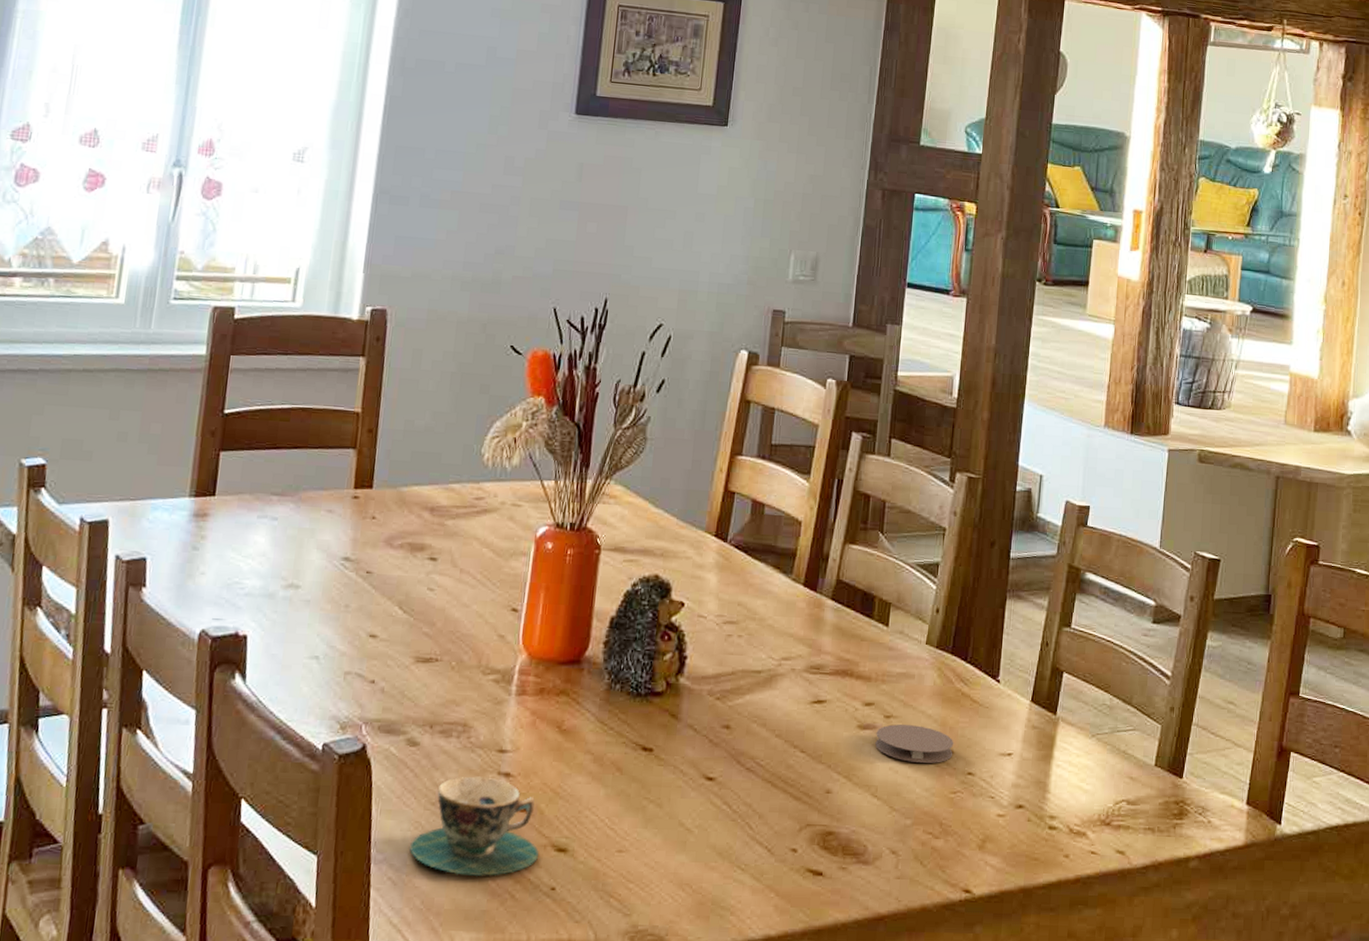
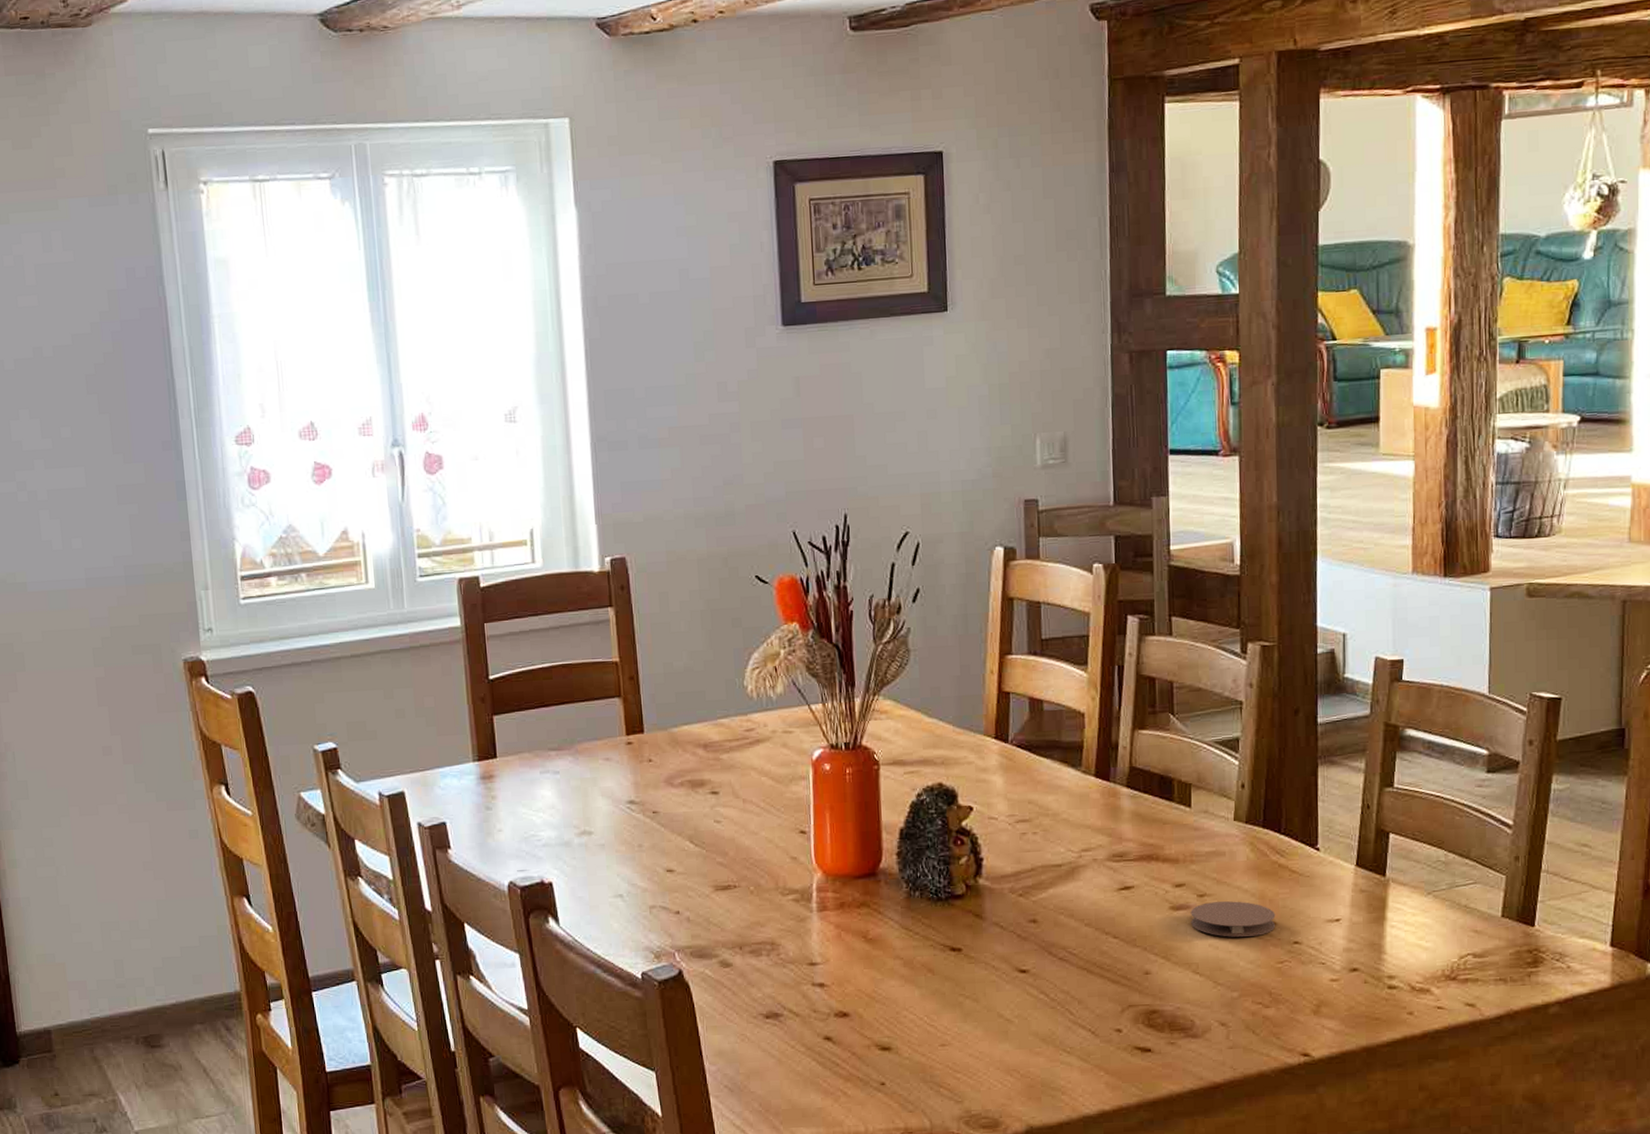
teacup: present [409,776,538,876] -> none [740,989,863,1079]

